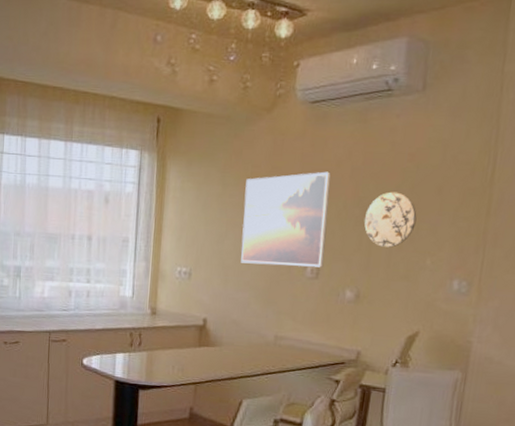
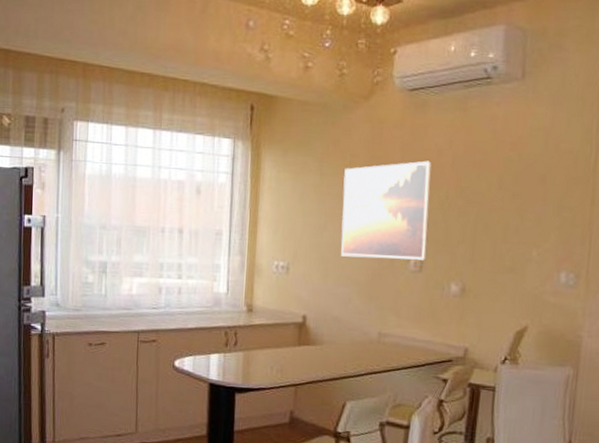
decorative plate: present [364,191,417,248] -> none [467,181,521,239]

